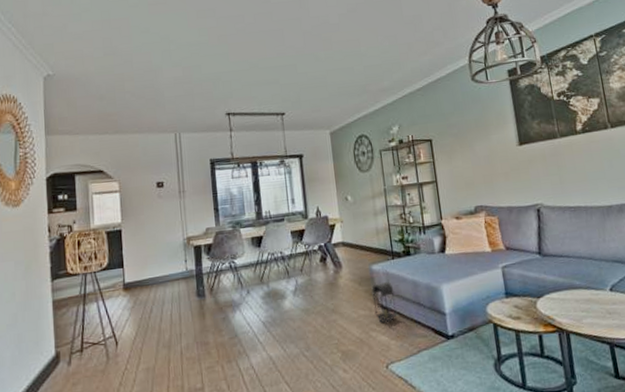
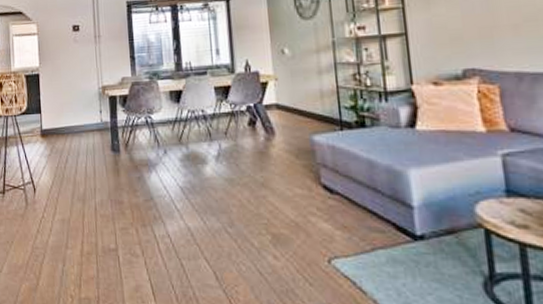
lantern: present [372,268,397,324] -> none [312,141,345,208]

